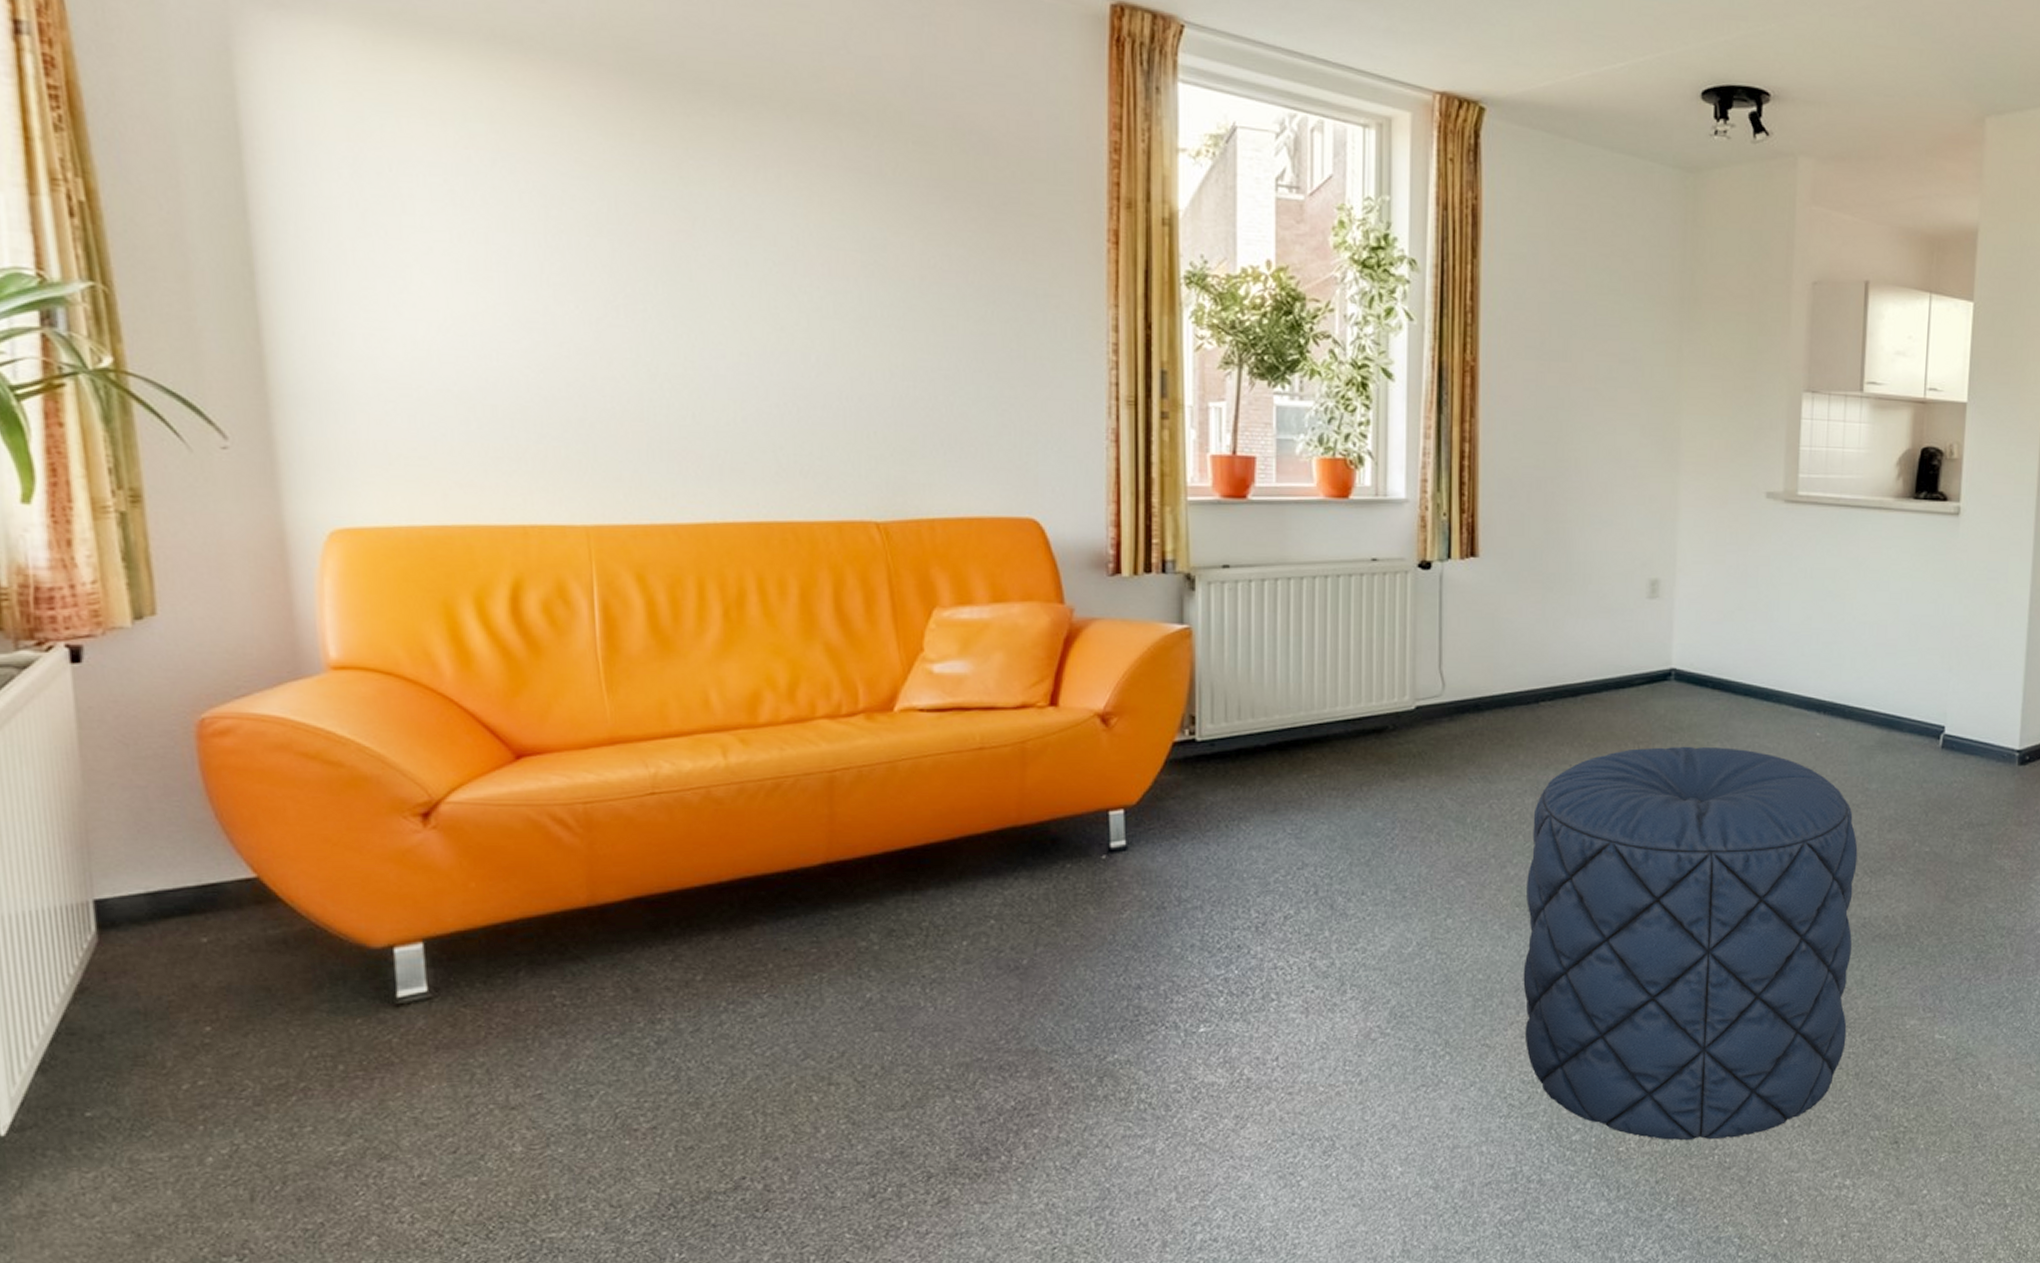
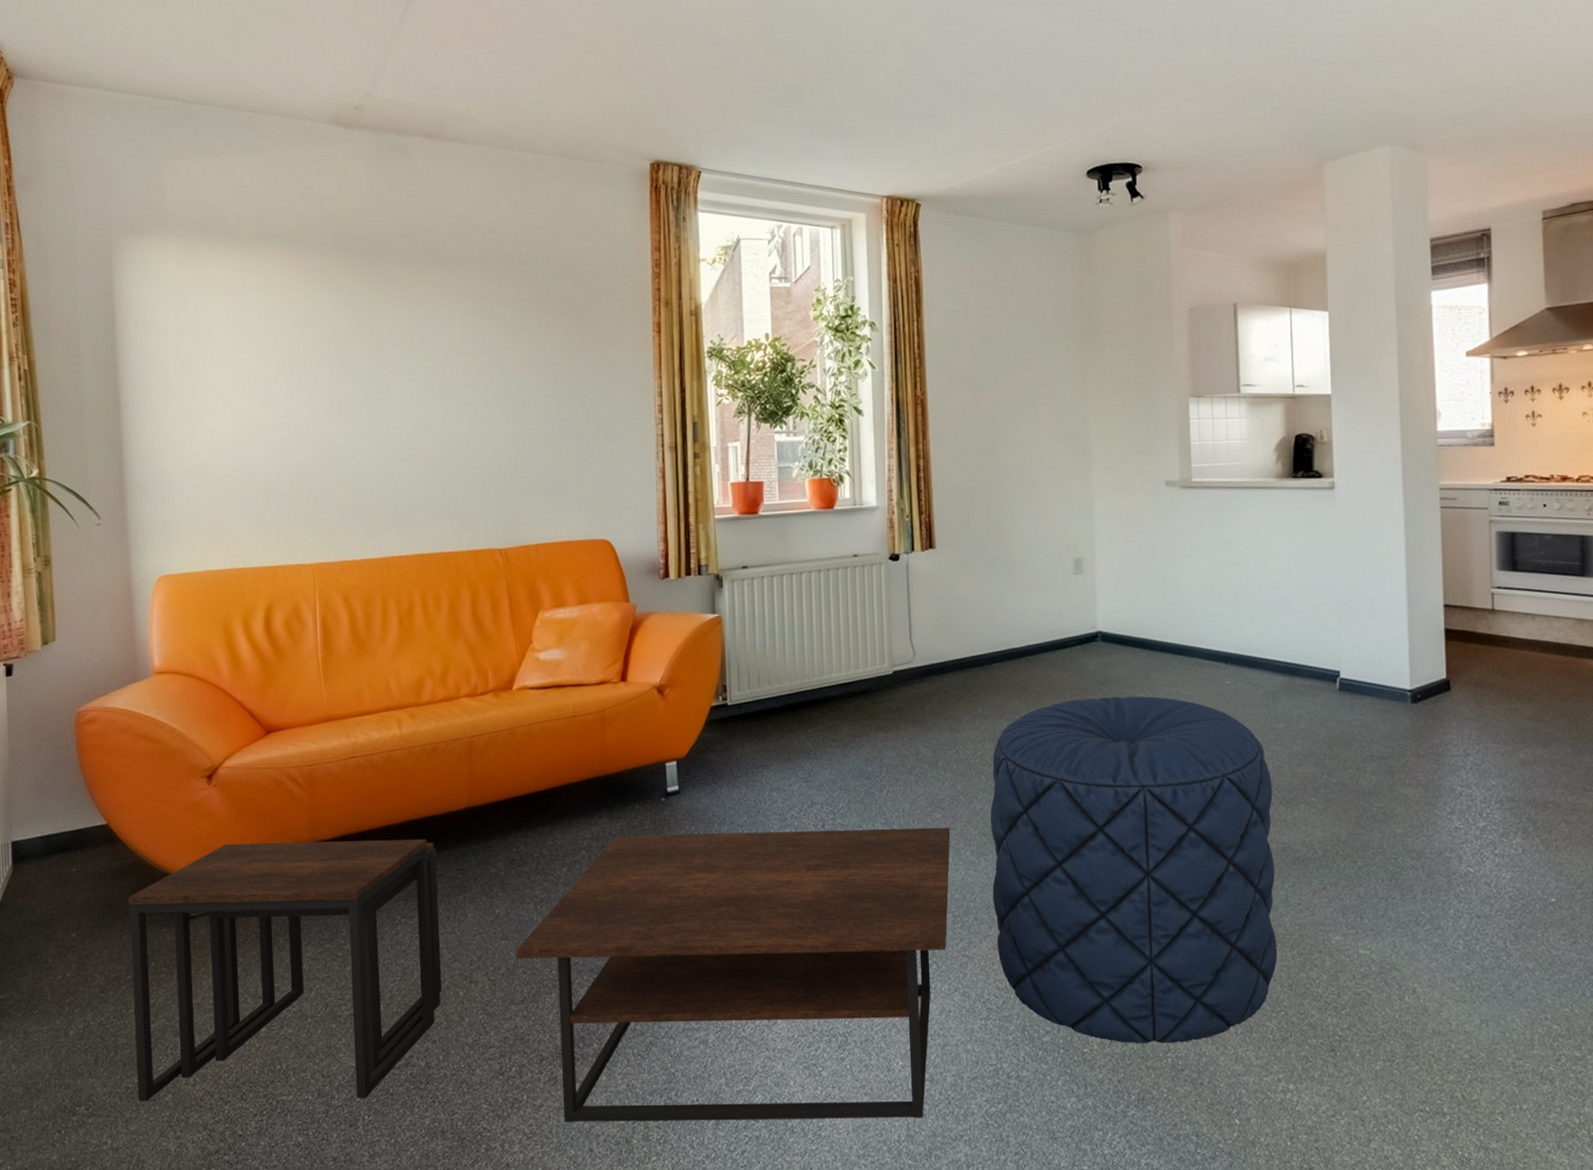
coffee table: none [297,896,1477,1251] -> present [128,827,951,1122]

